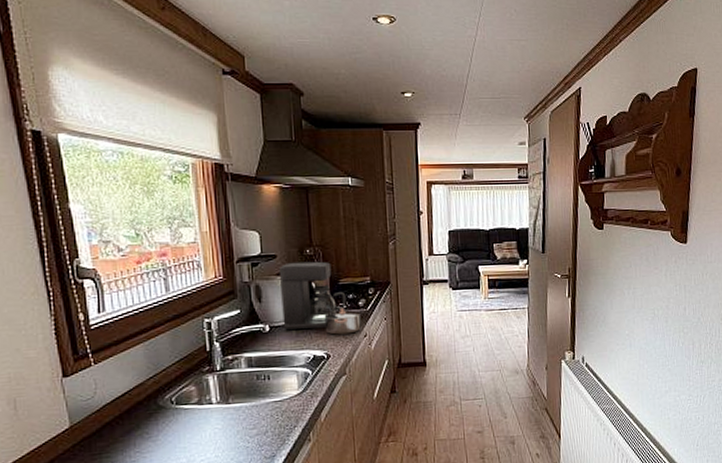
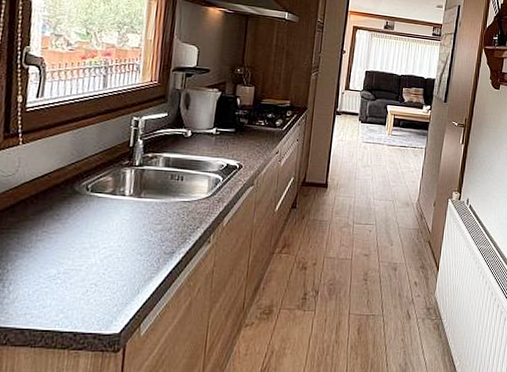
coffee maker: present [278,261,346,330] -> none [204,77,266,141]
cooking pot: present [324,308,361,335] -> none [242,124,276,149]

